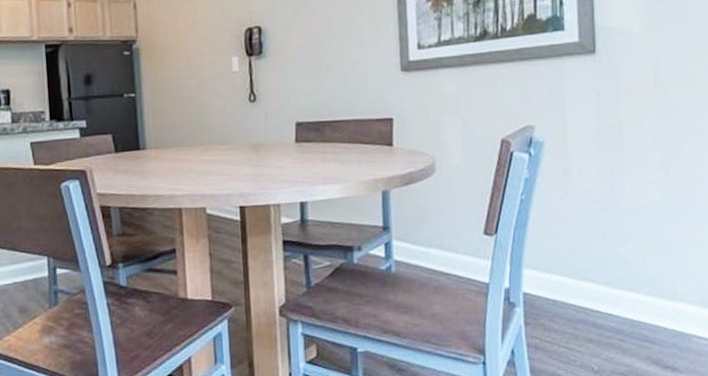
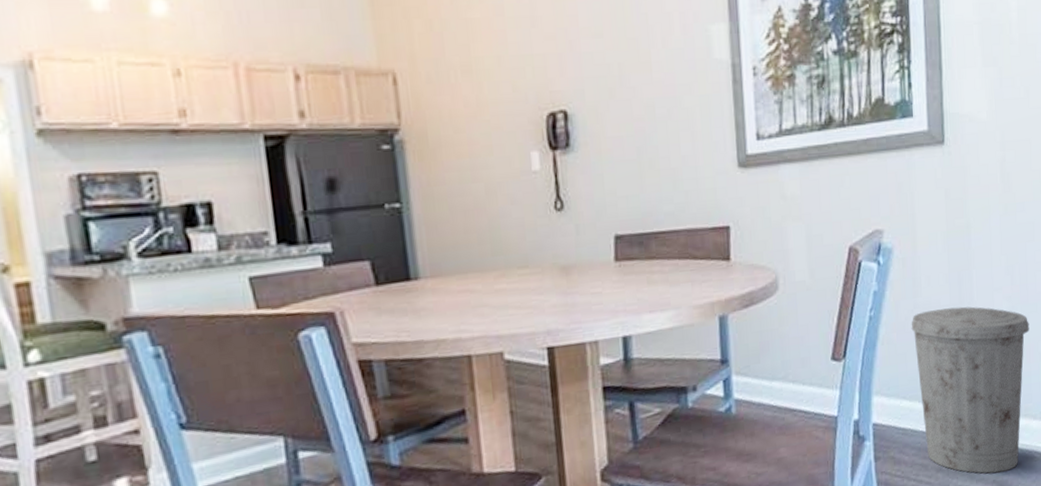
trash can: none [561,196,686,351] -> present [911,306,1030,474]

